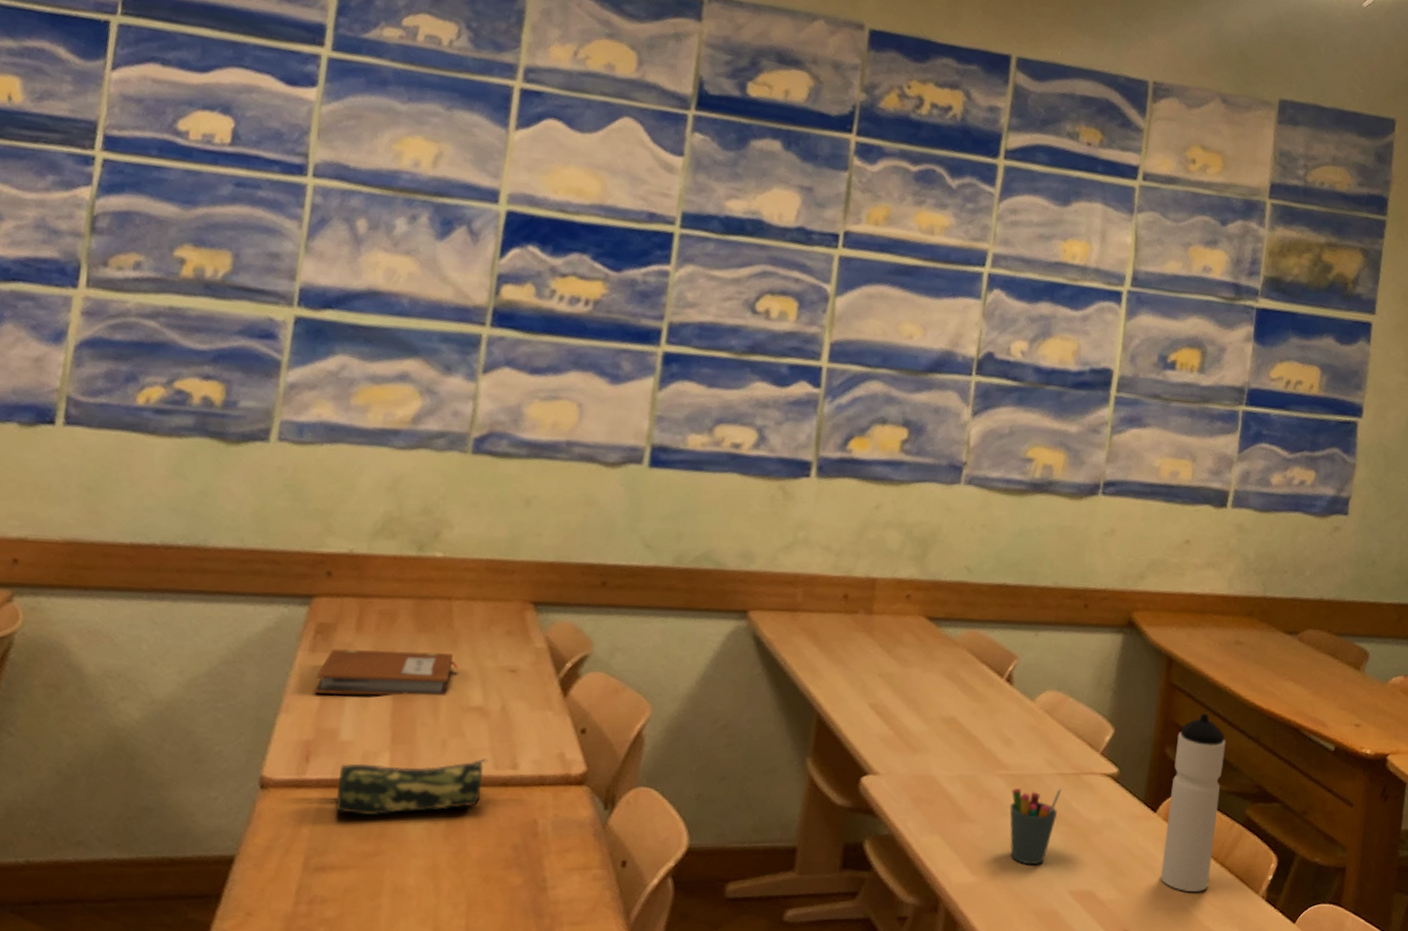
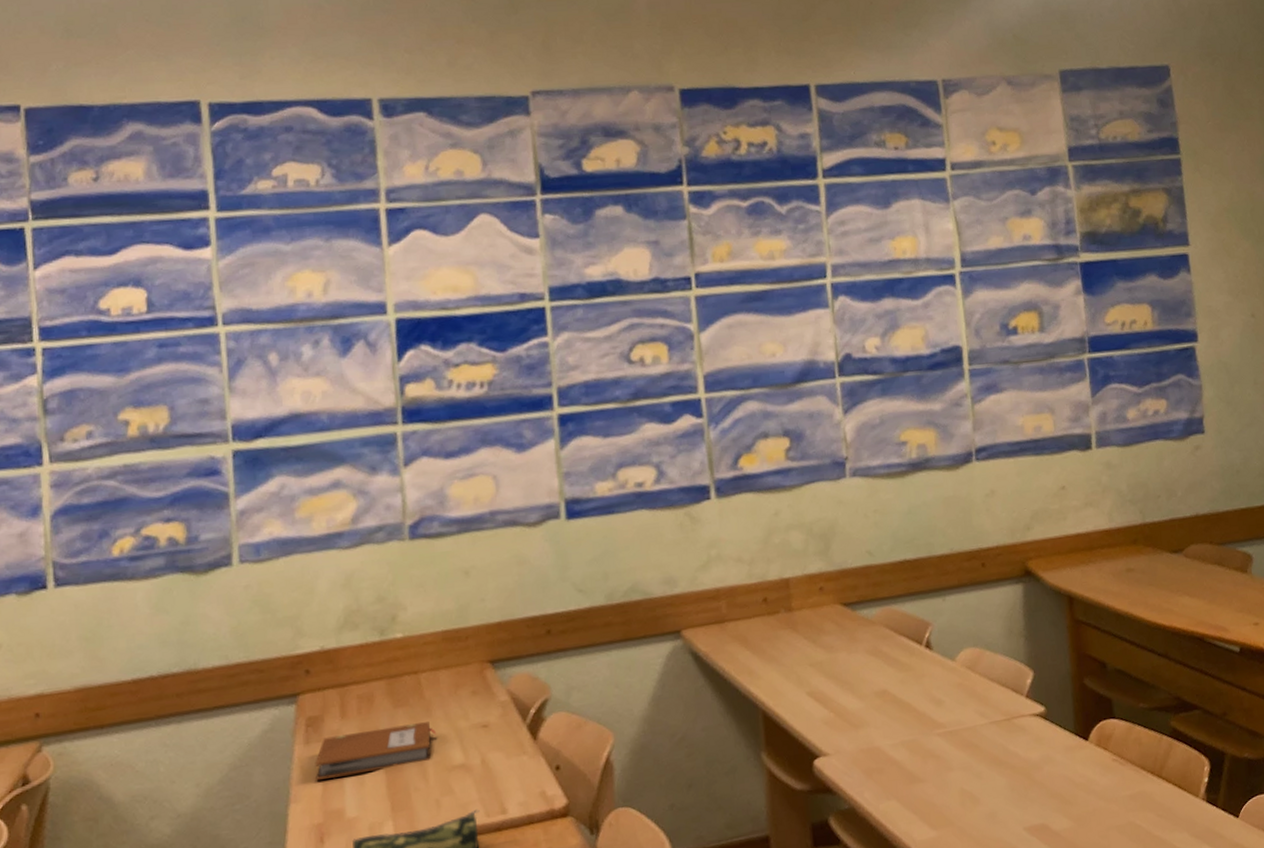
pen holder: present [1009,788,1062,865] -> none [952,735,998,811]
water bottle: present [1160,713,1226,892] -> none [1093,640,1151,808]

